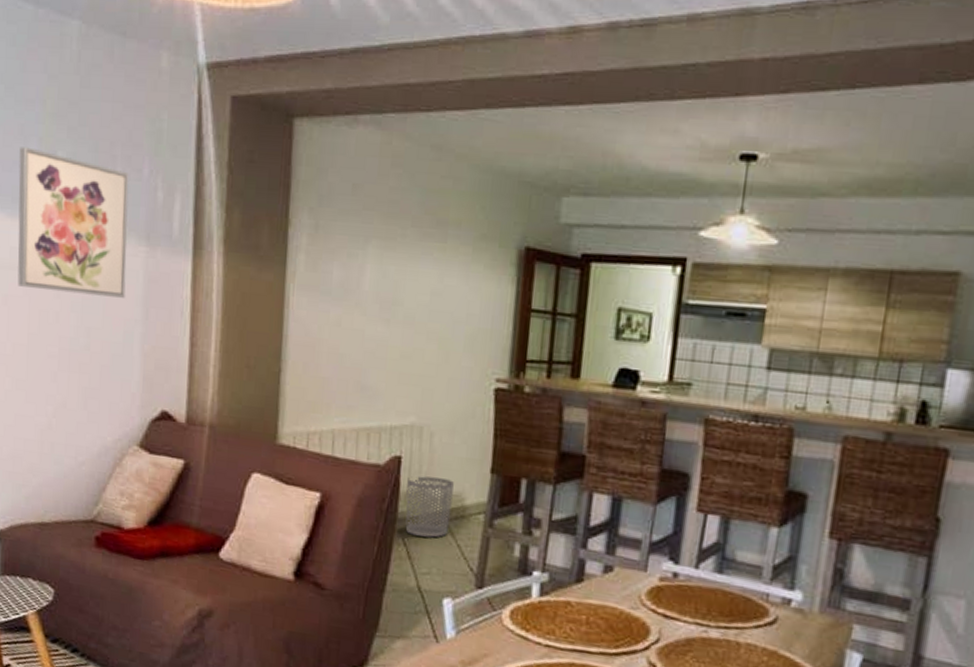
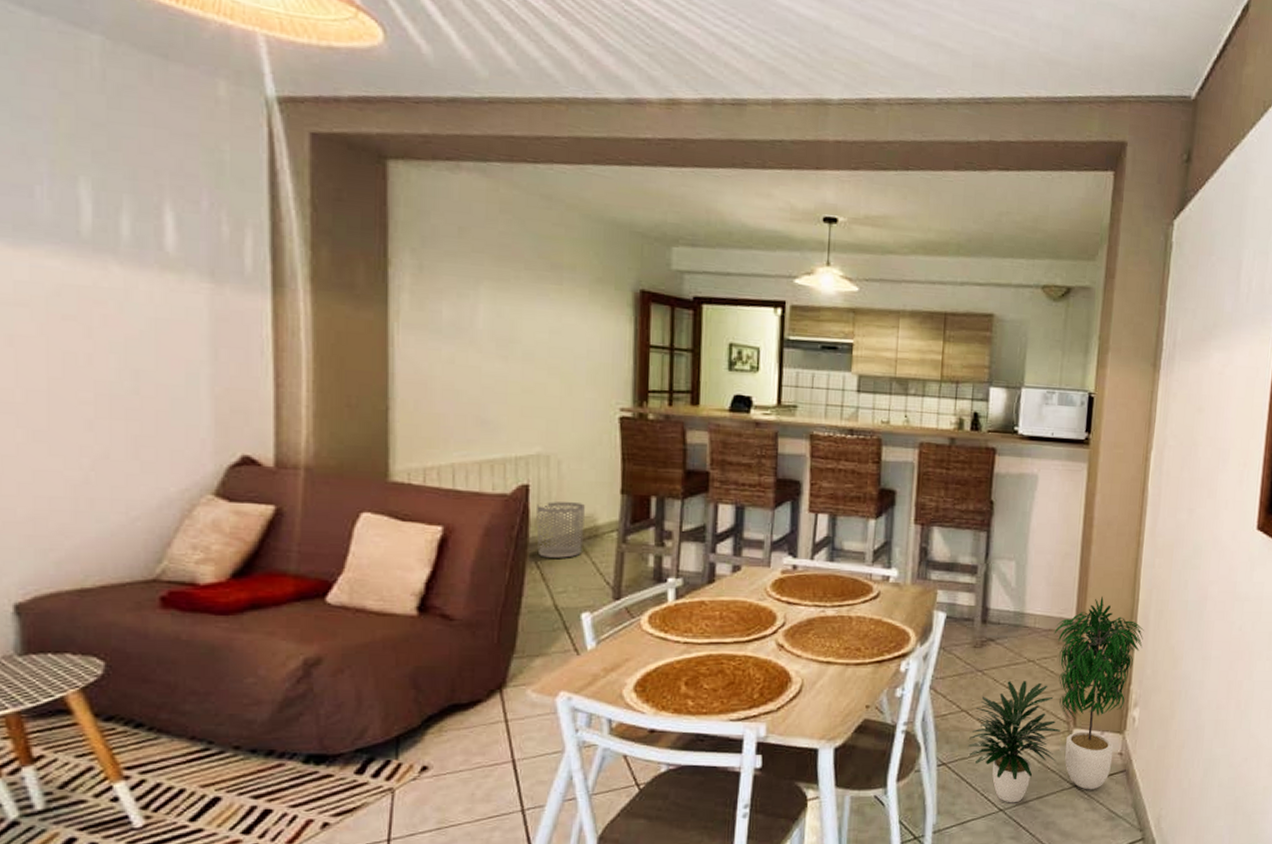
wall art: present [17,147,129,298] -> none [21,168,185,338]

